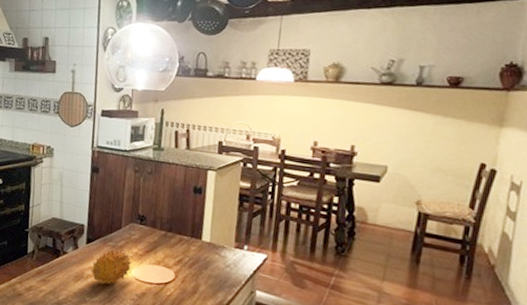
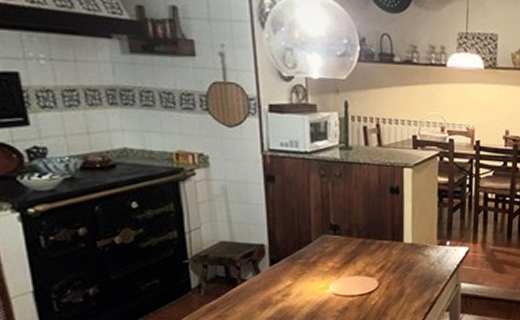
fruit: present [91,250,132,285] -> none [280,266,328,308]

